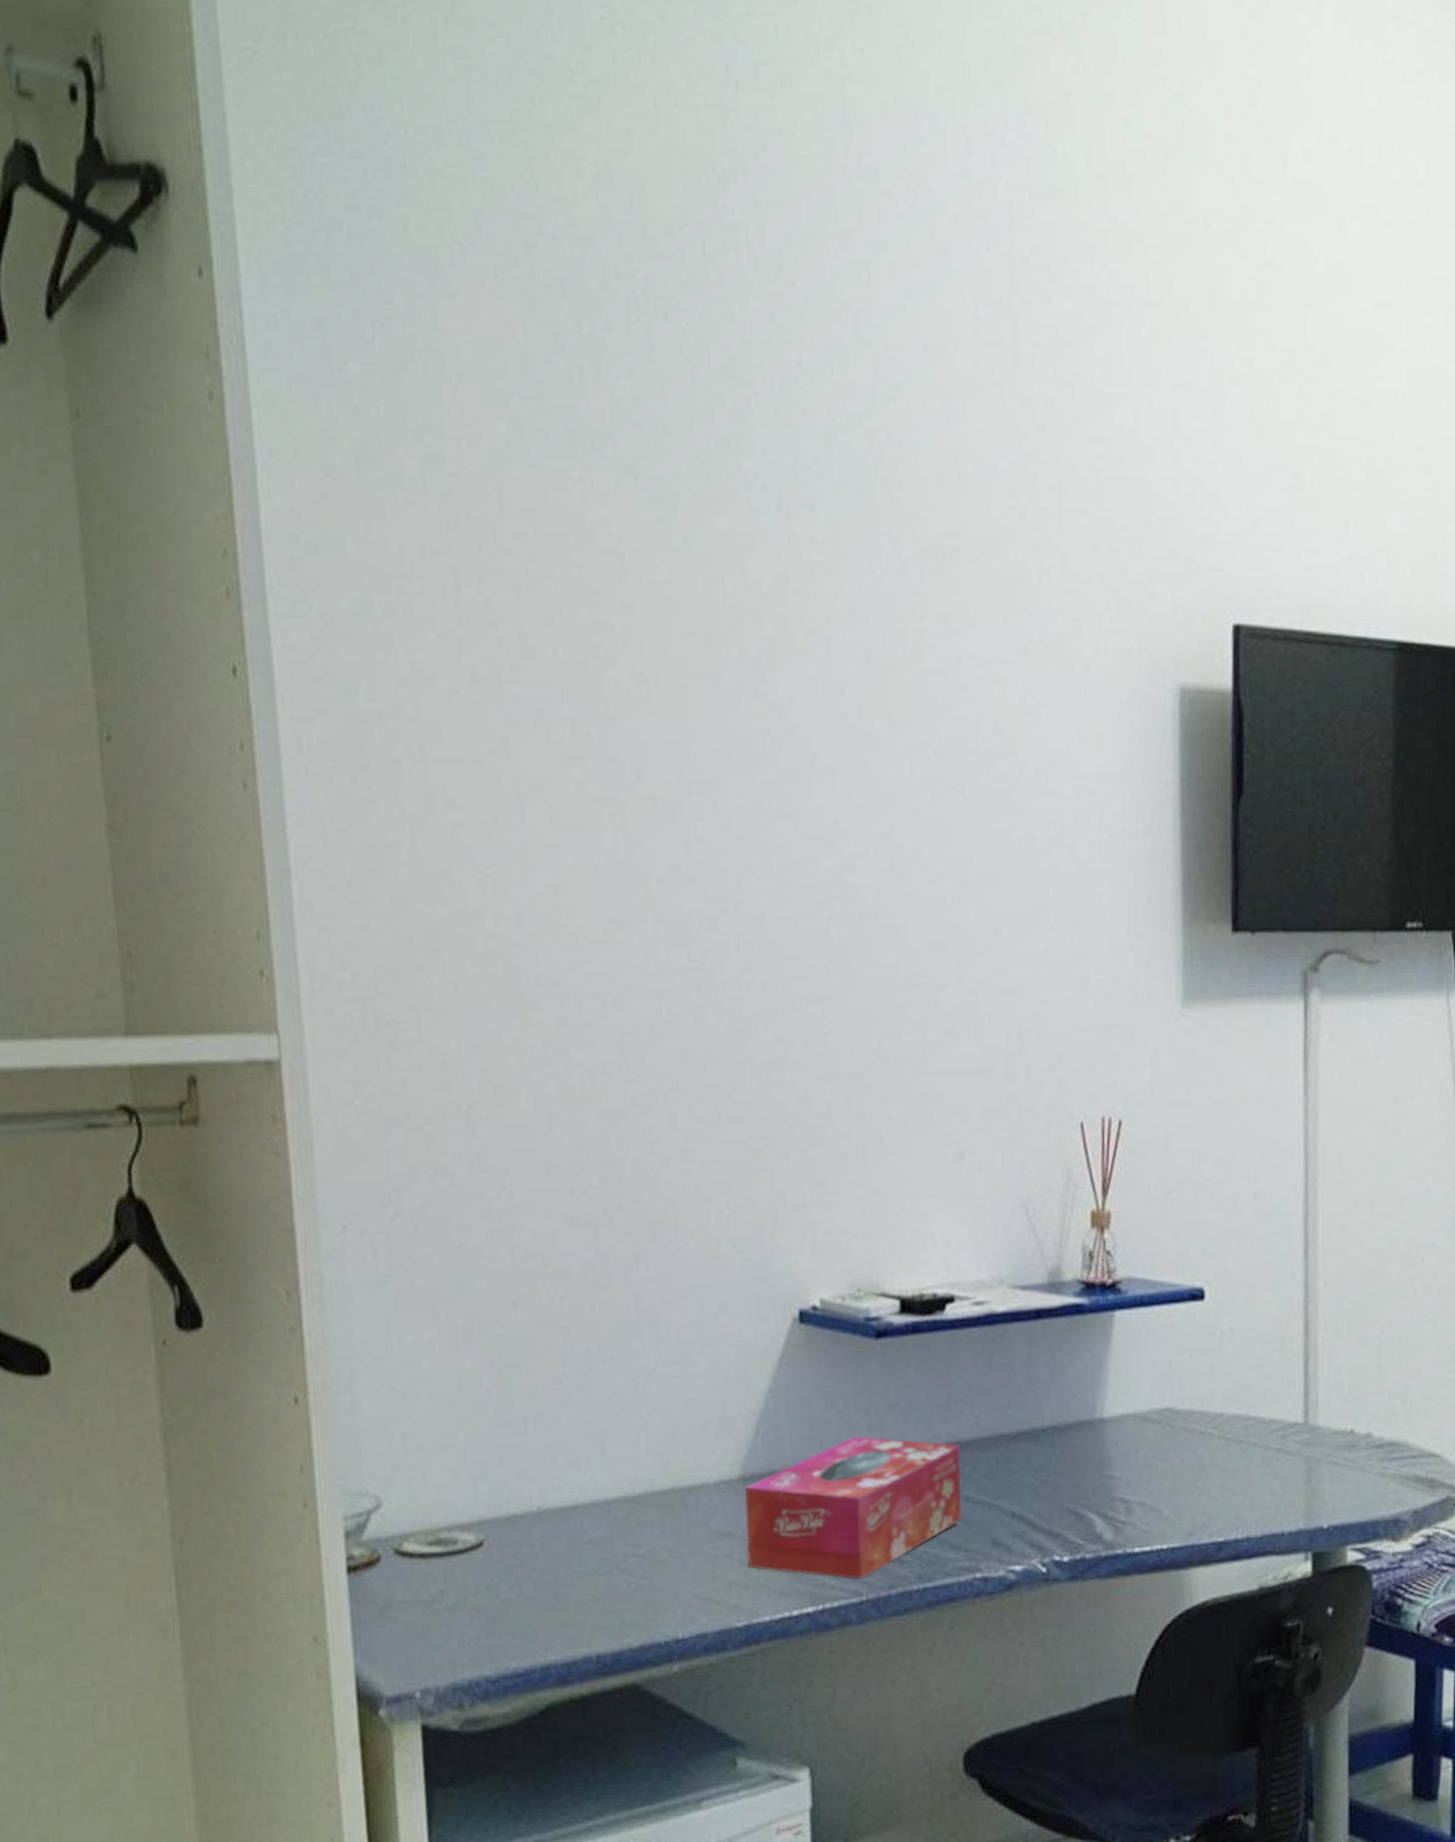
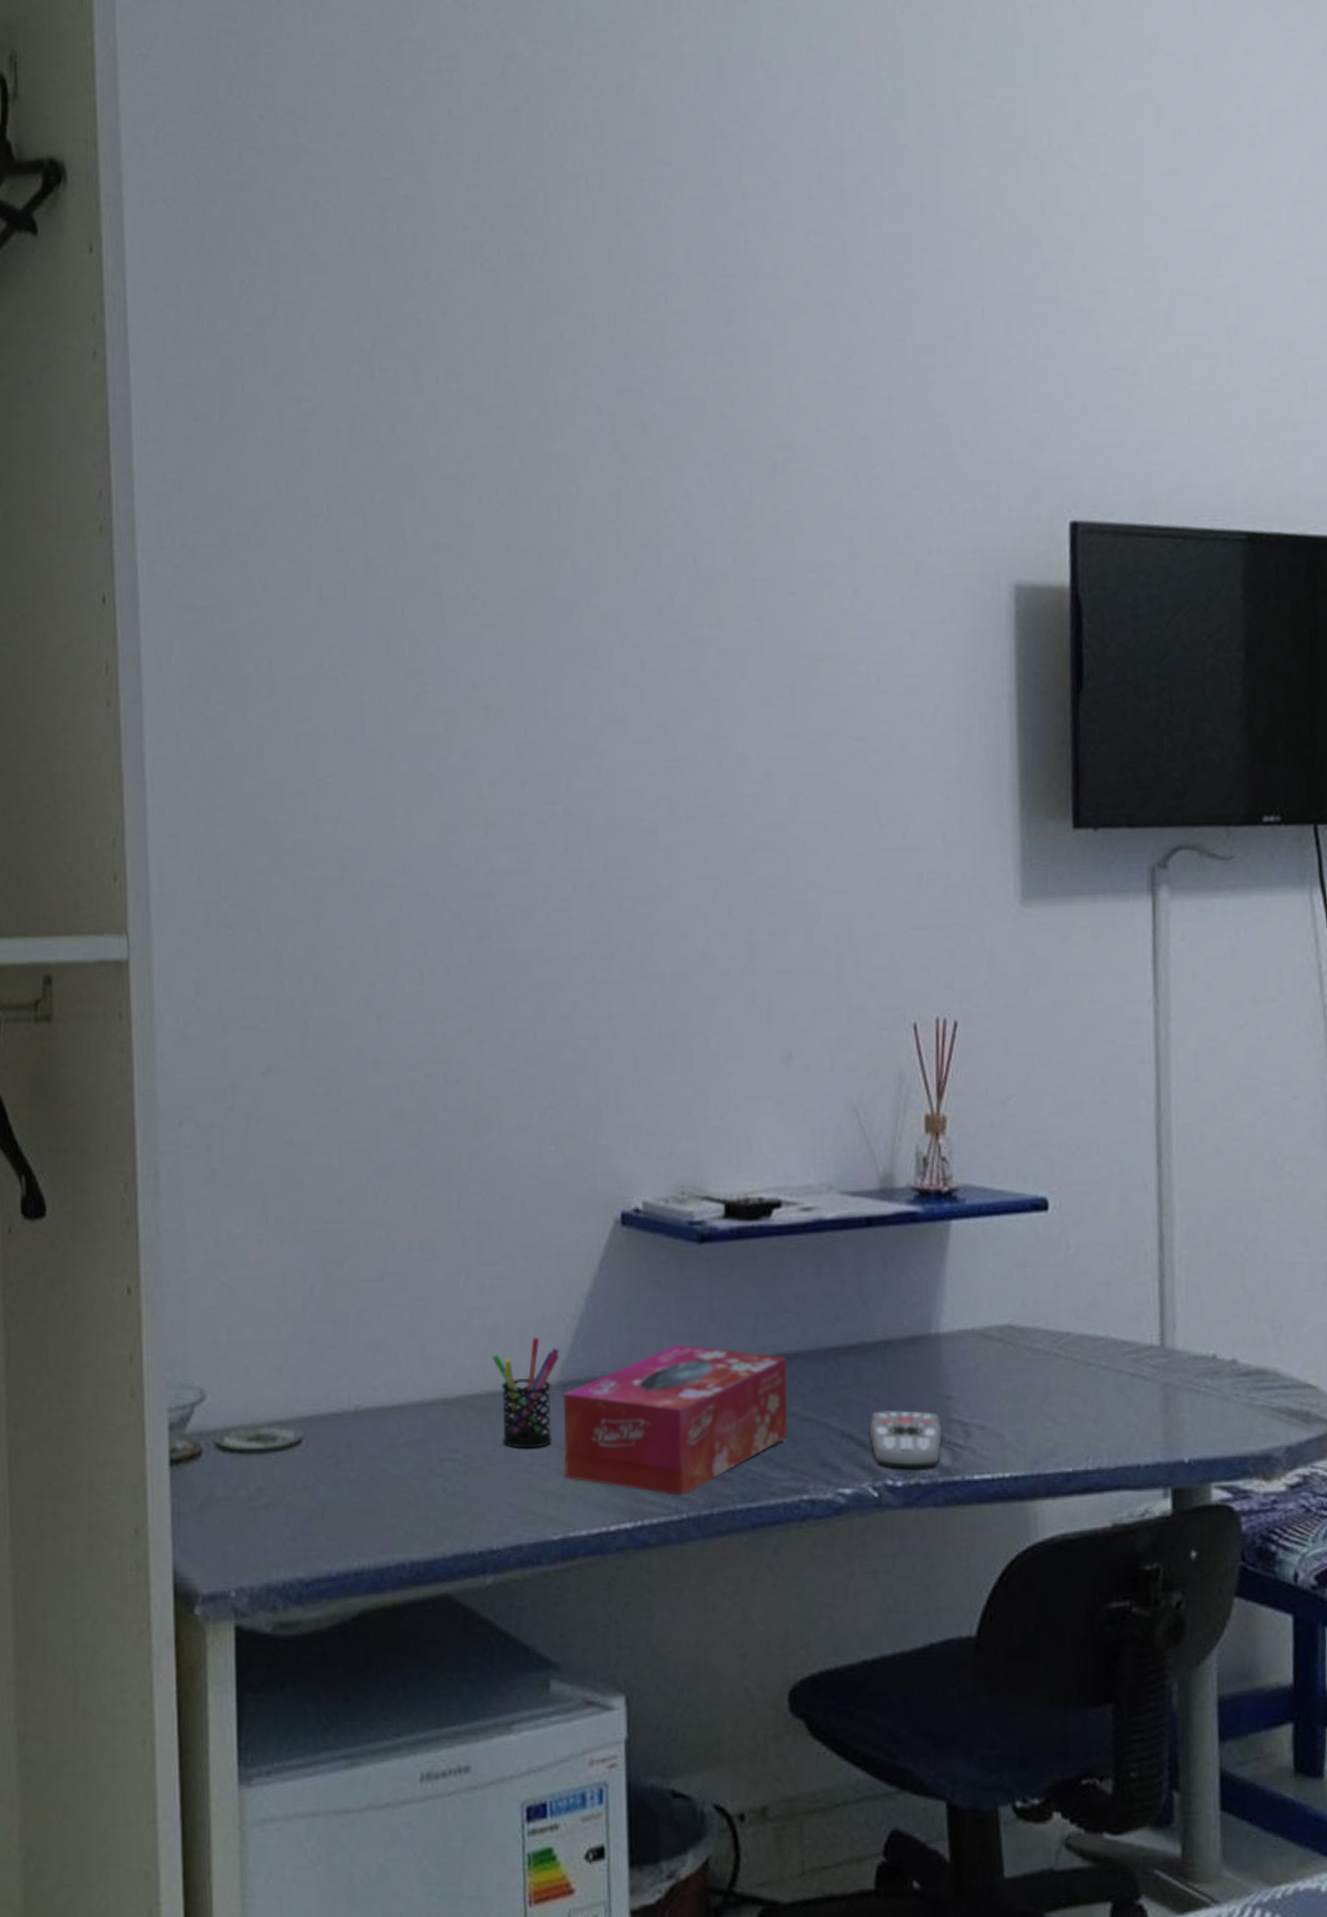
pen holder: none [673,1434,741,1542] -> present [492,1337,560,1449]
remote control: none [1038,1490,1106,1545] -> present [869,1410,943,1469]

